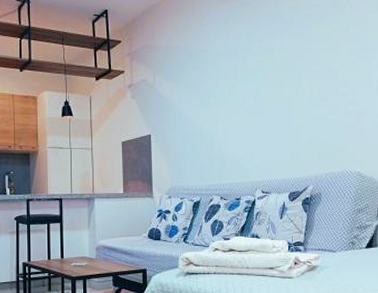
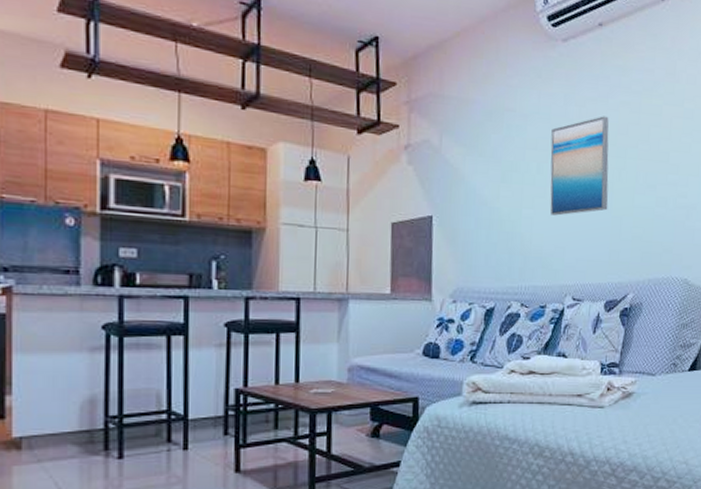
wall art: none [238,47,288,128] -> present [550,116,609,216]

